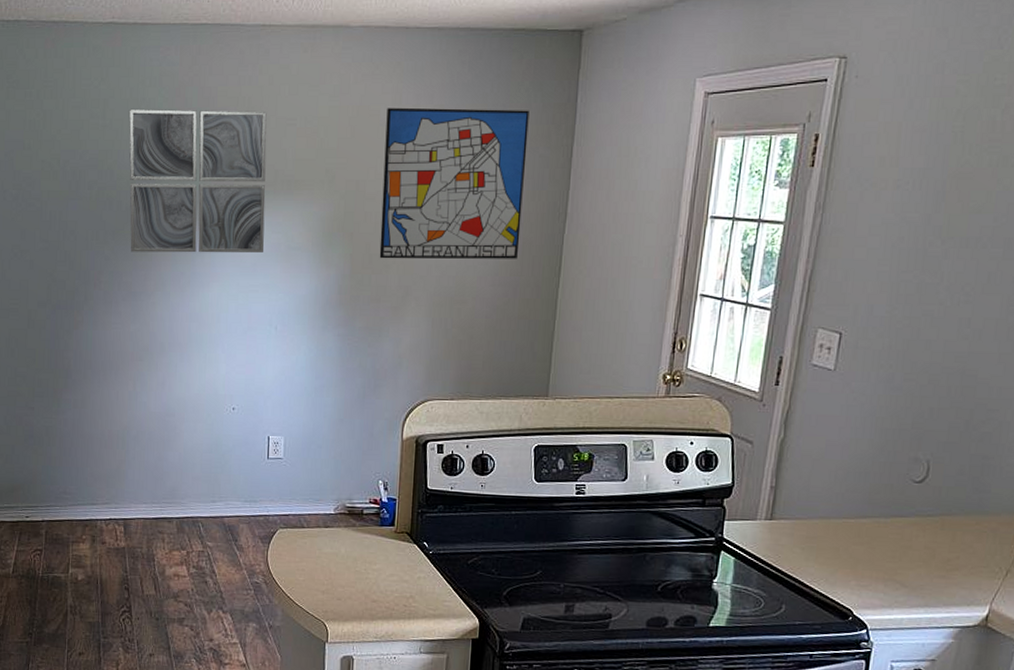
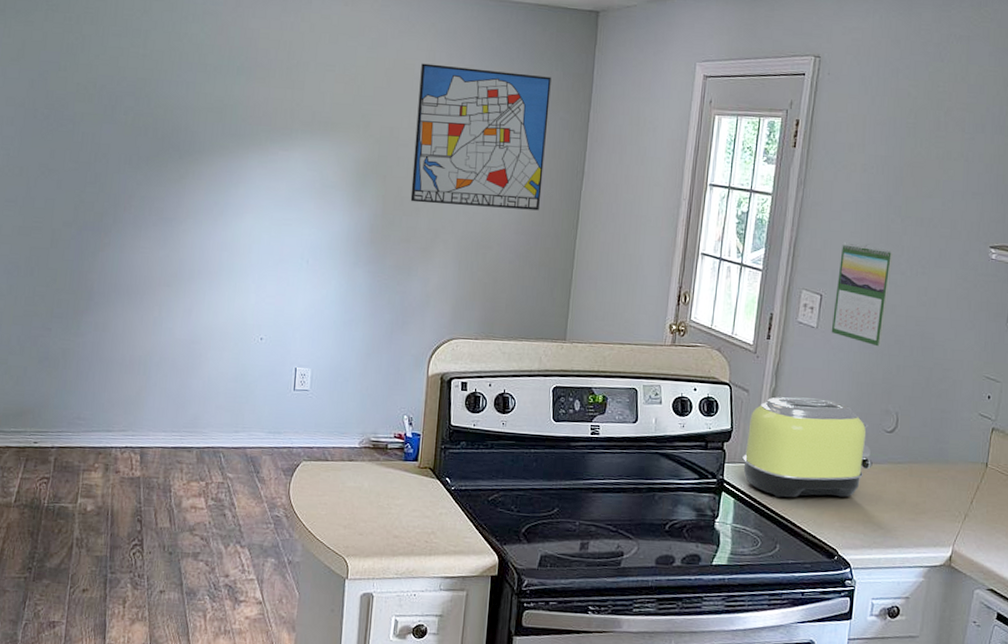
wall art: present [129,109,267,253] -> none [164,42,307,188]
toaster: none [745,447,897,556] -> present [743,397,873,498]
calendar: none [851,272,930,388] -> present [831,242,893,347]

